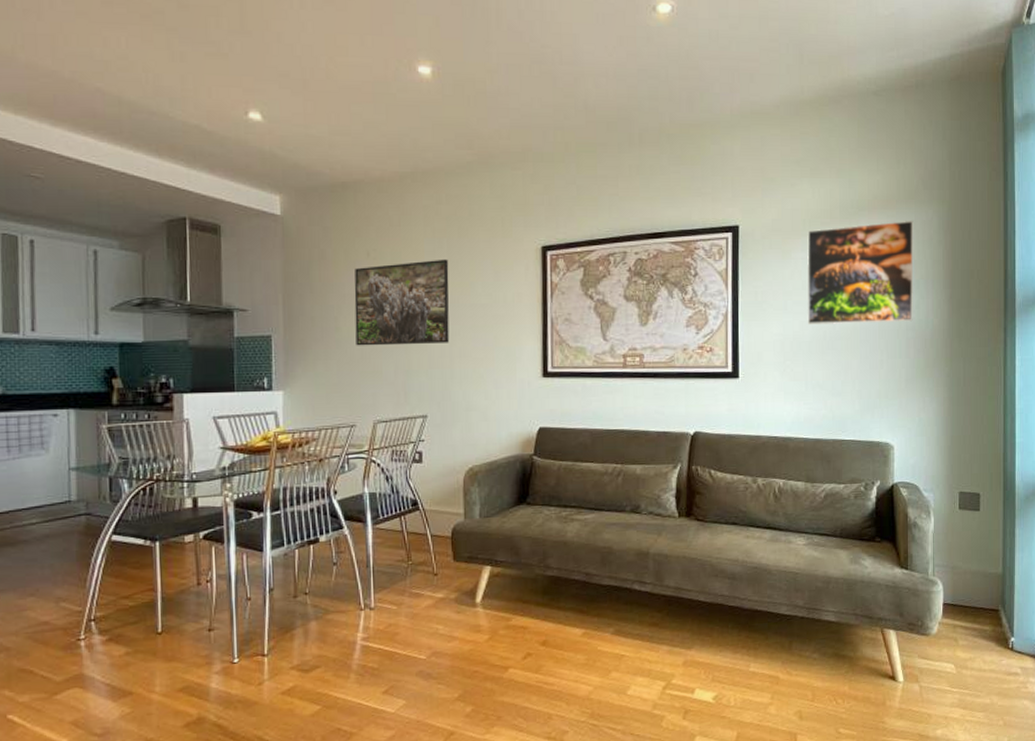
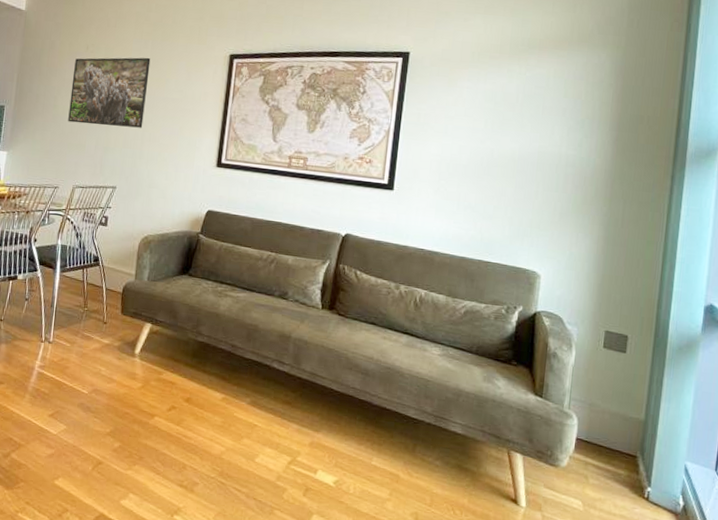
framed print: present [807,220,914,324] -> none [465,62,585,158]

